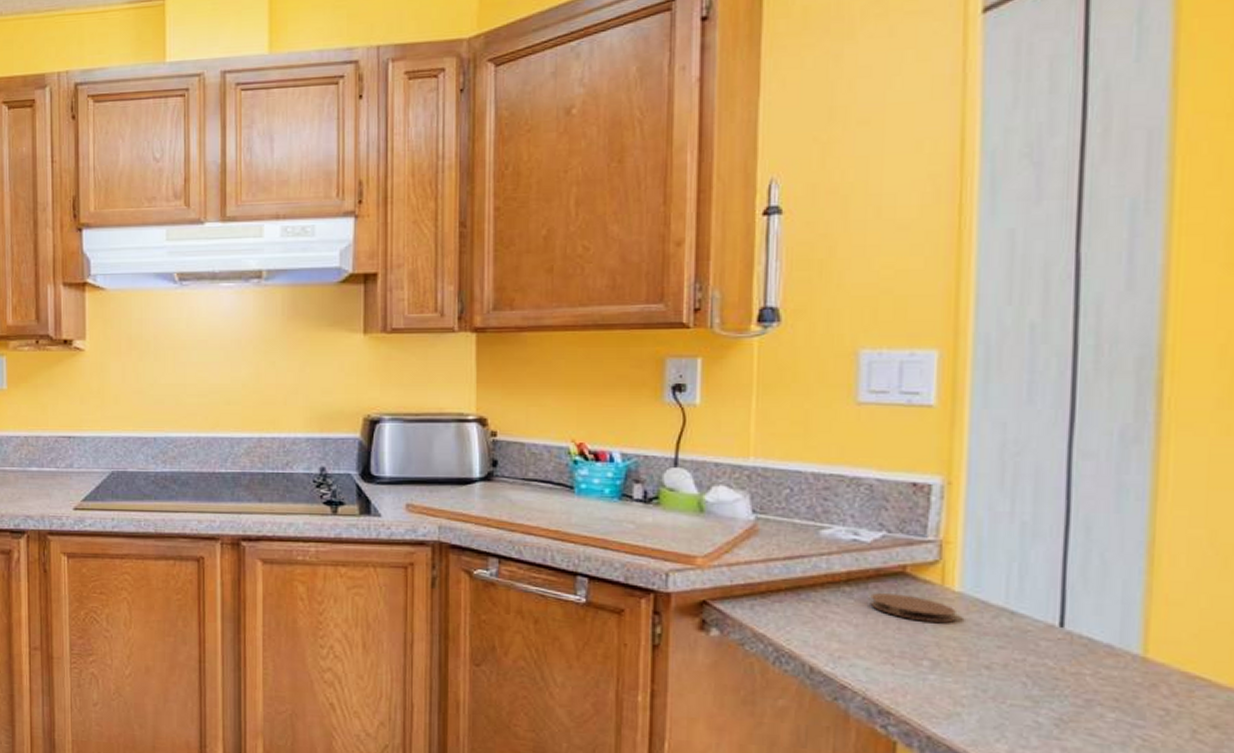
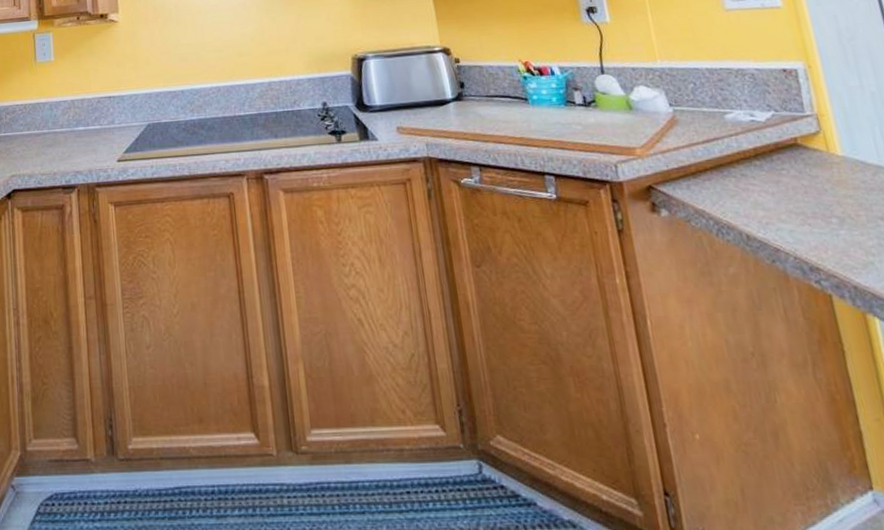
coaster: present [870,593,956,623] -> none [776,162,847,184]

